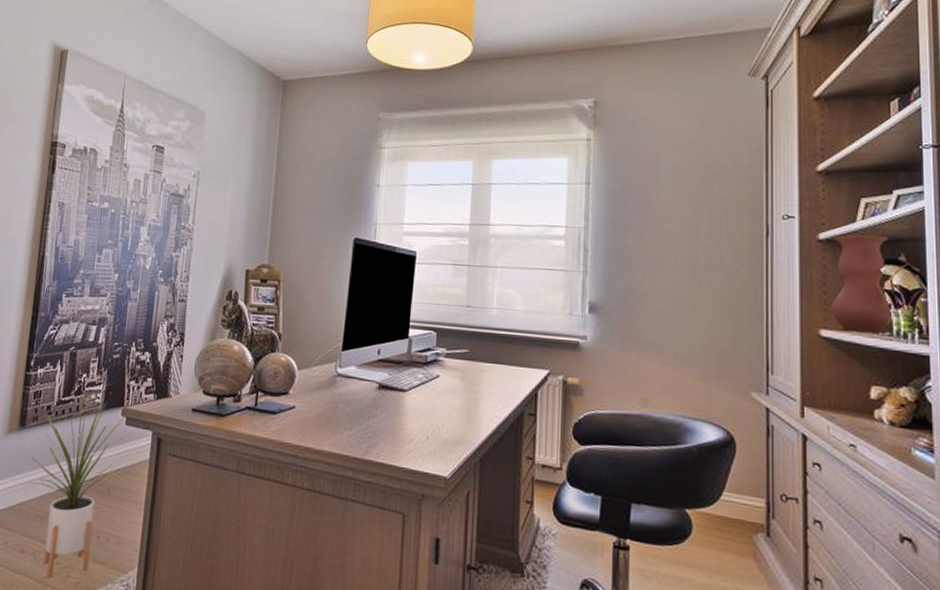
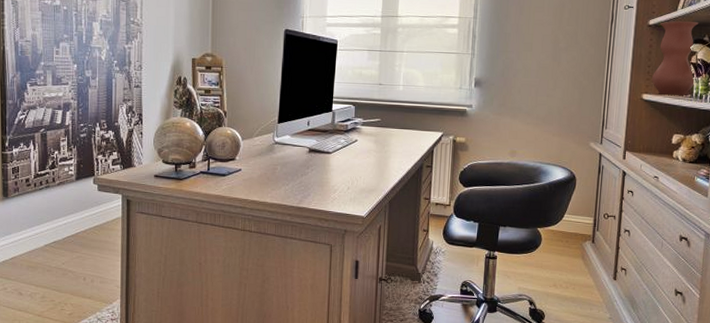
house plant: present [30,399,126,579] -> none [18,172,97,313]

